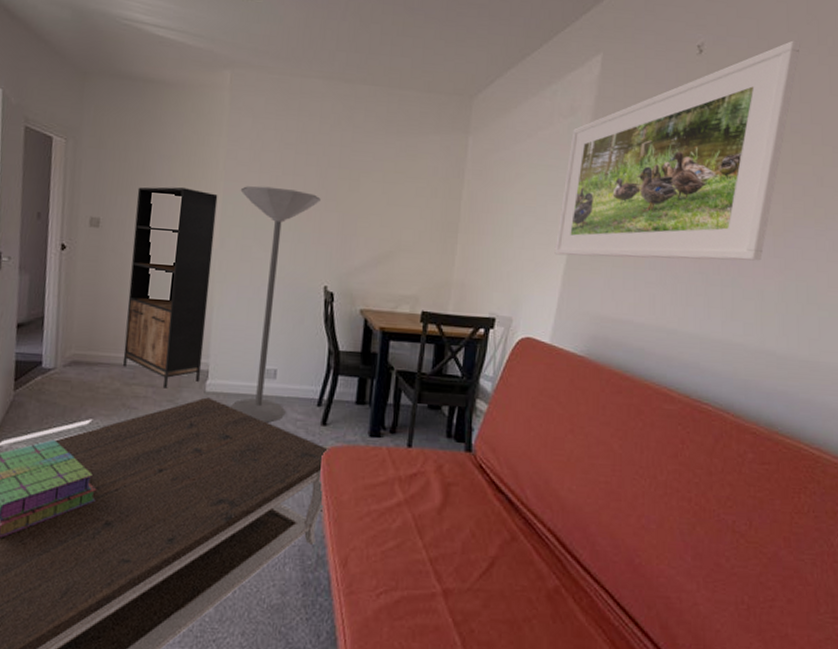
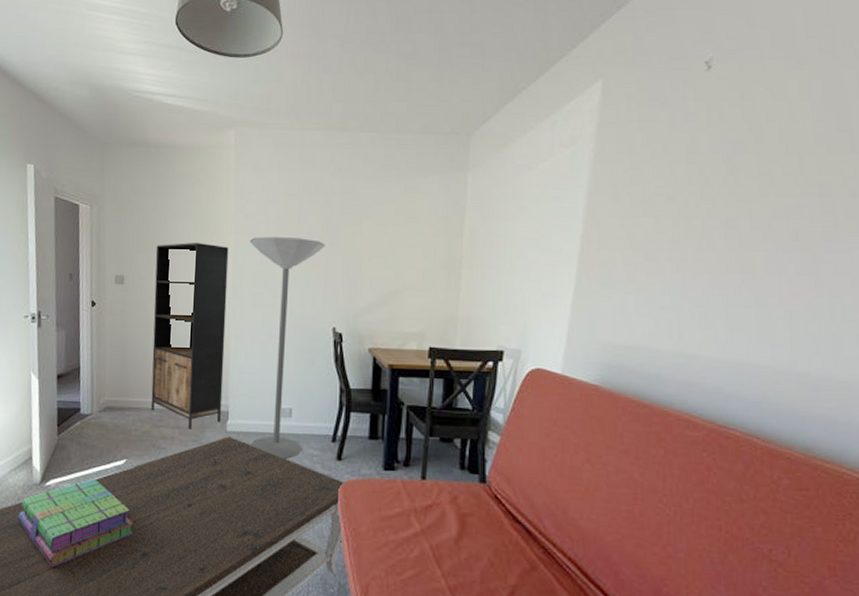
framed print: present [554,40,800,261] -> none [561,46,822,285]

